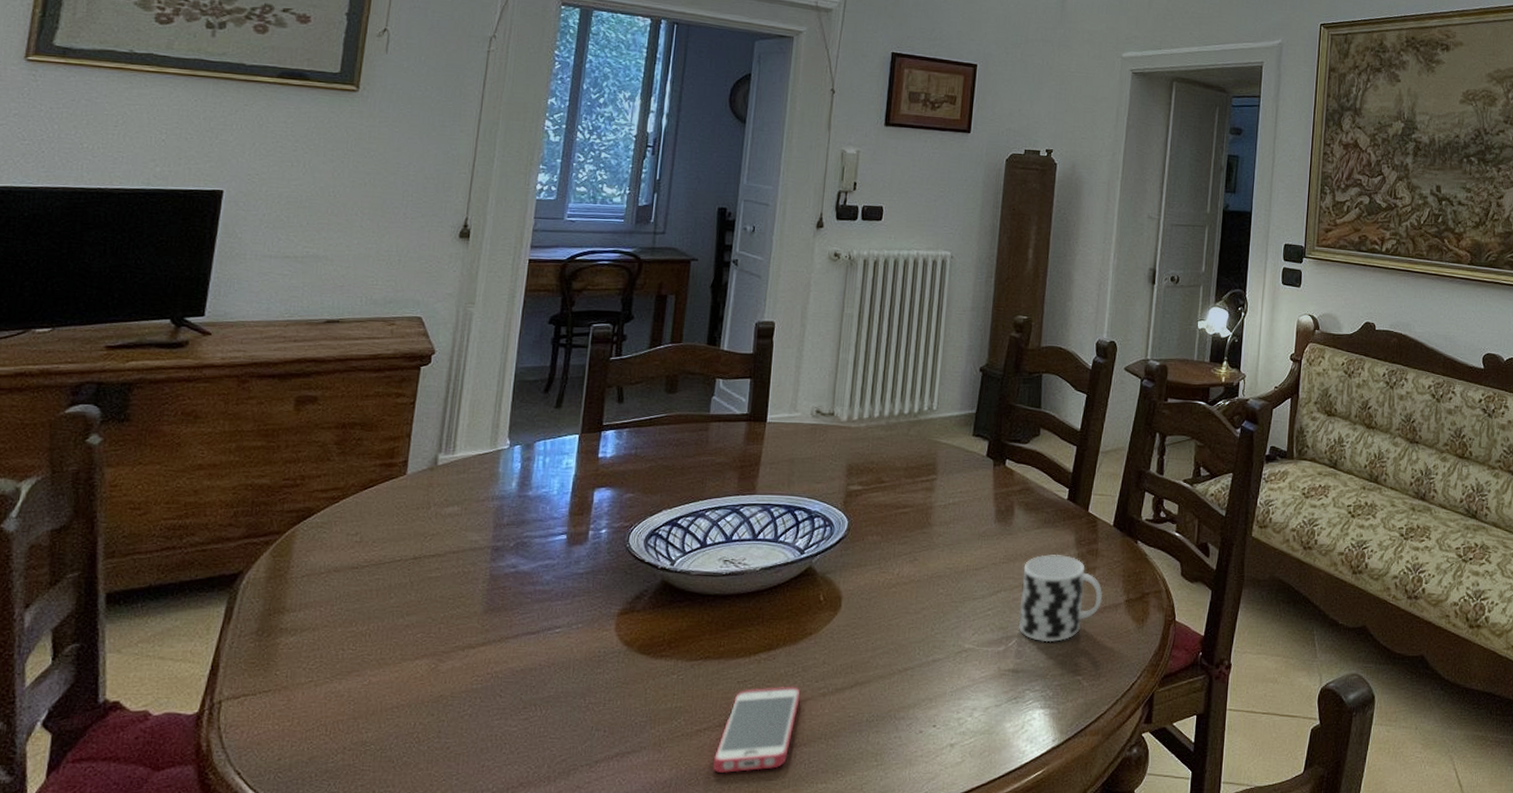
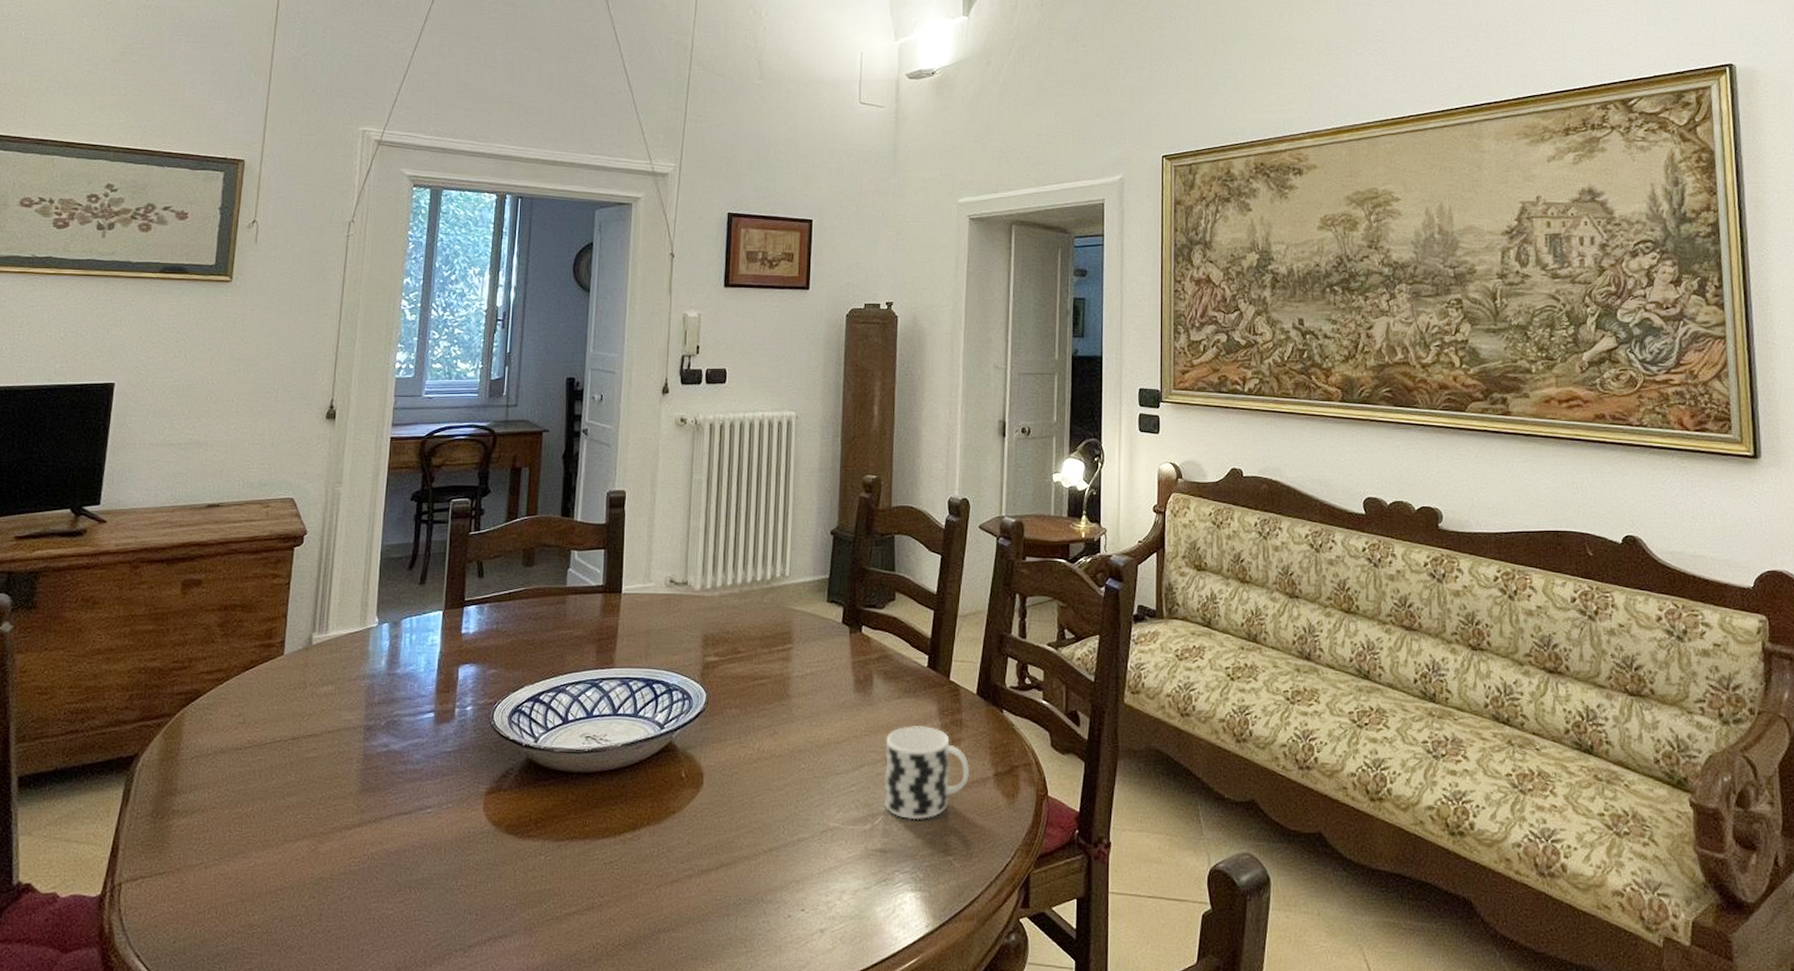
smartphone: present [713,686,801,774] -> none [583,867,667,960]

